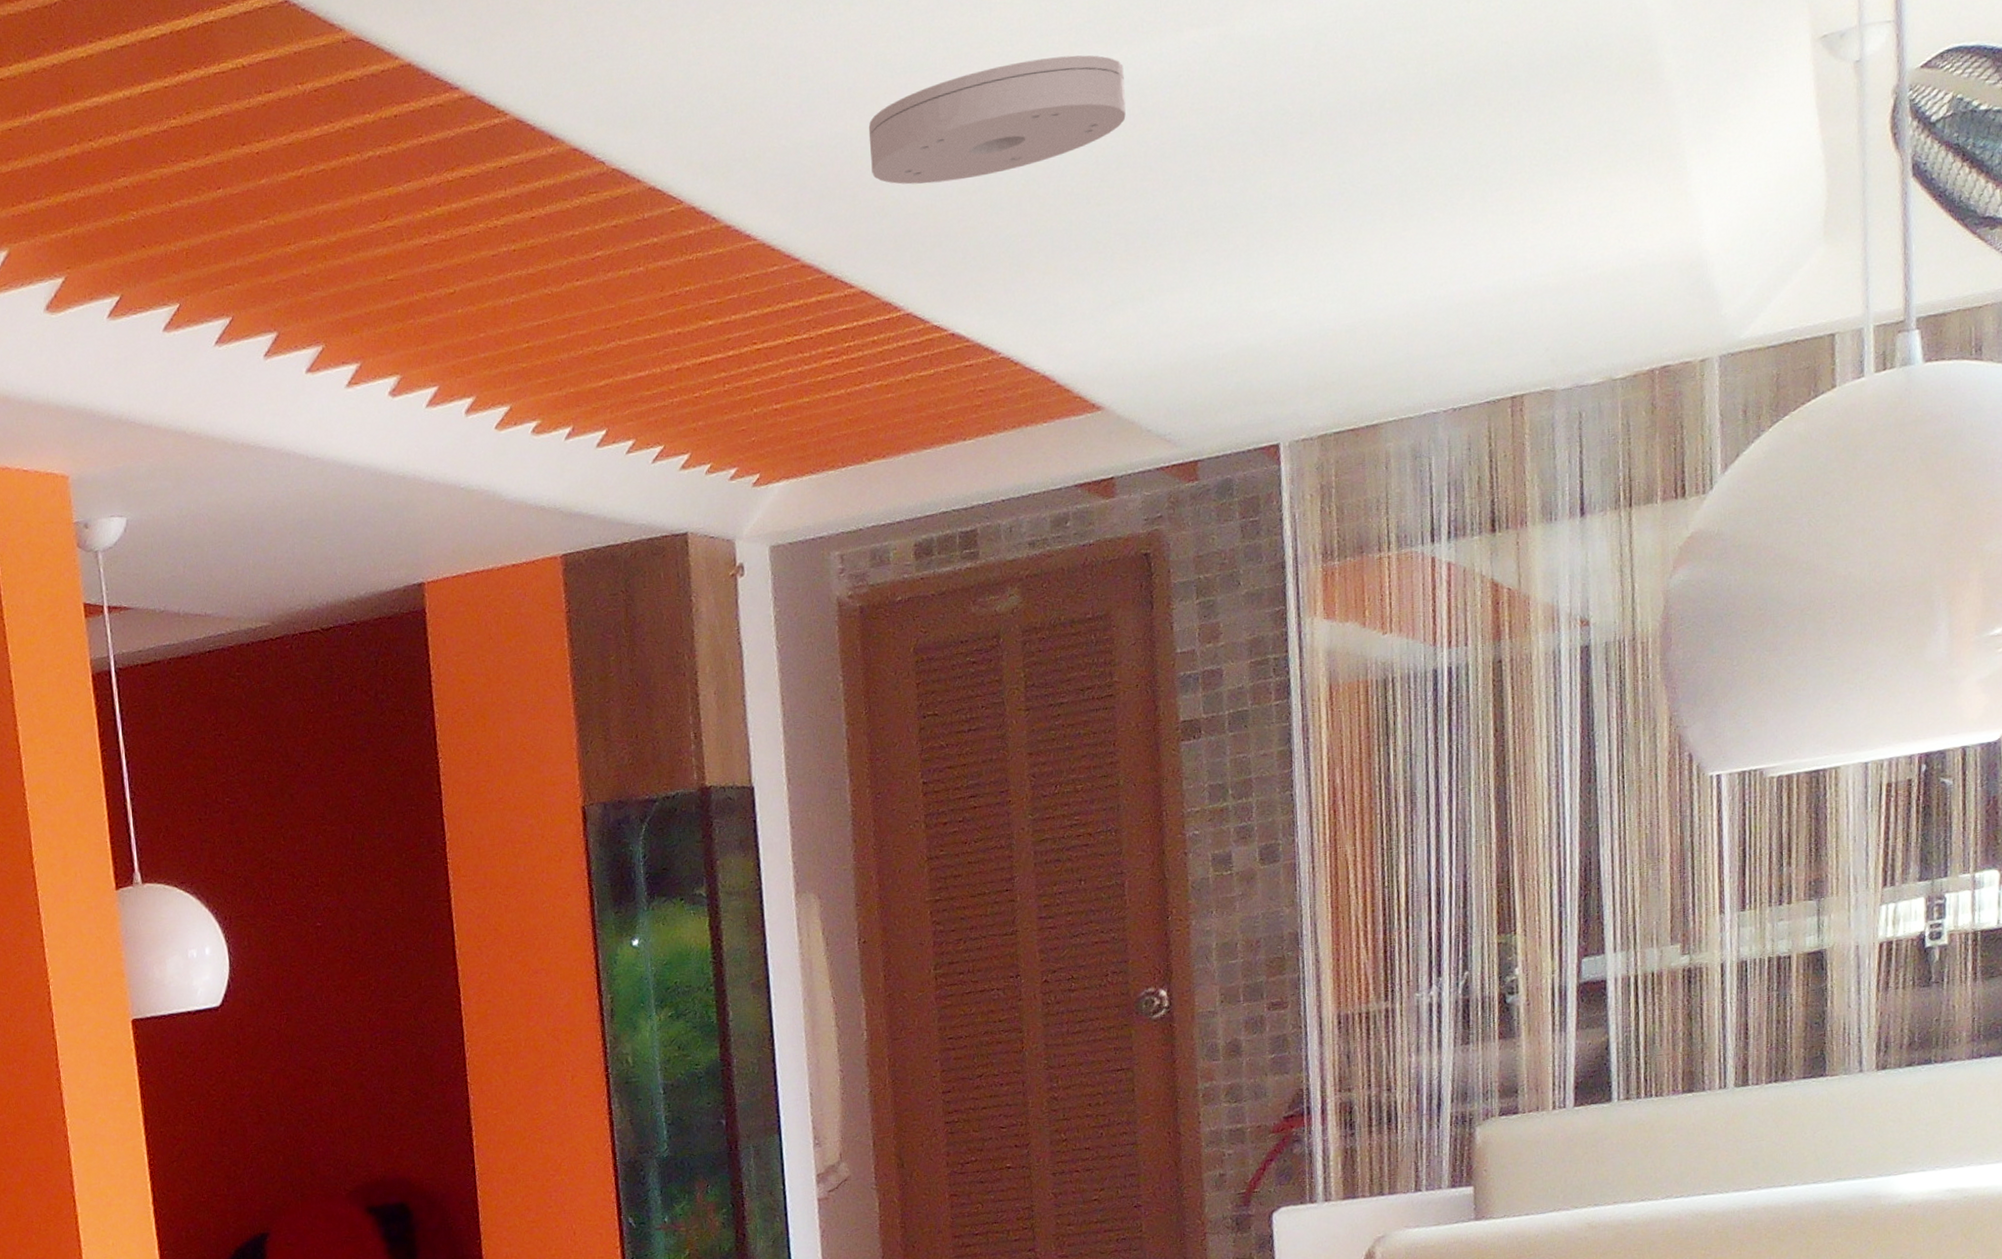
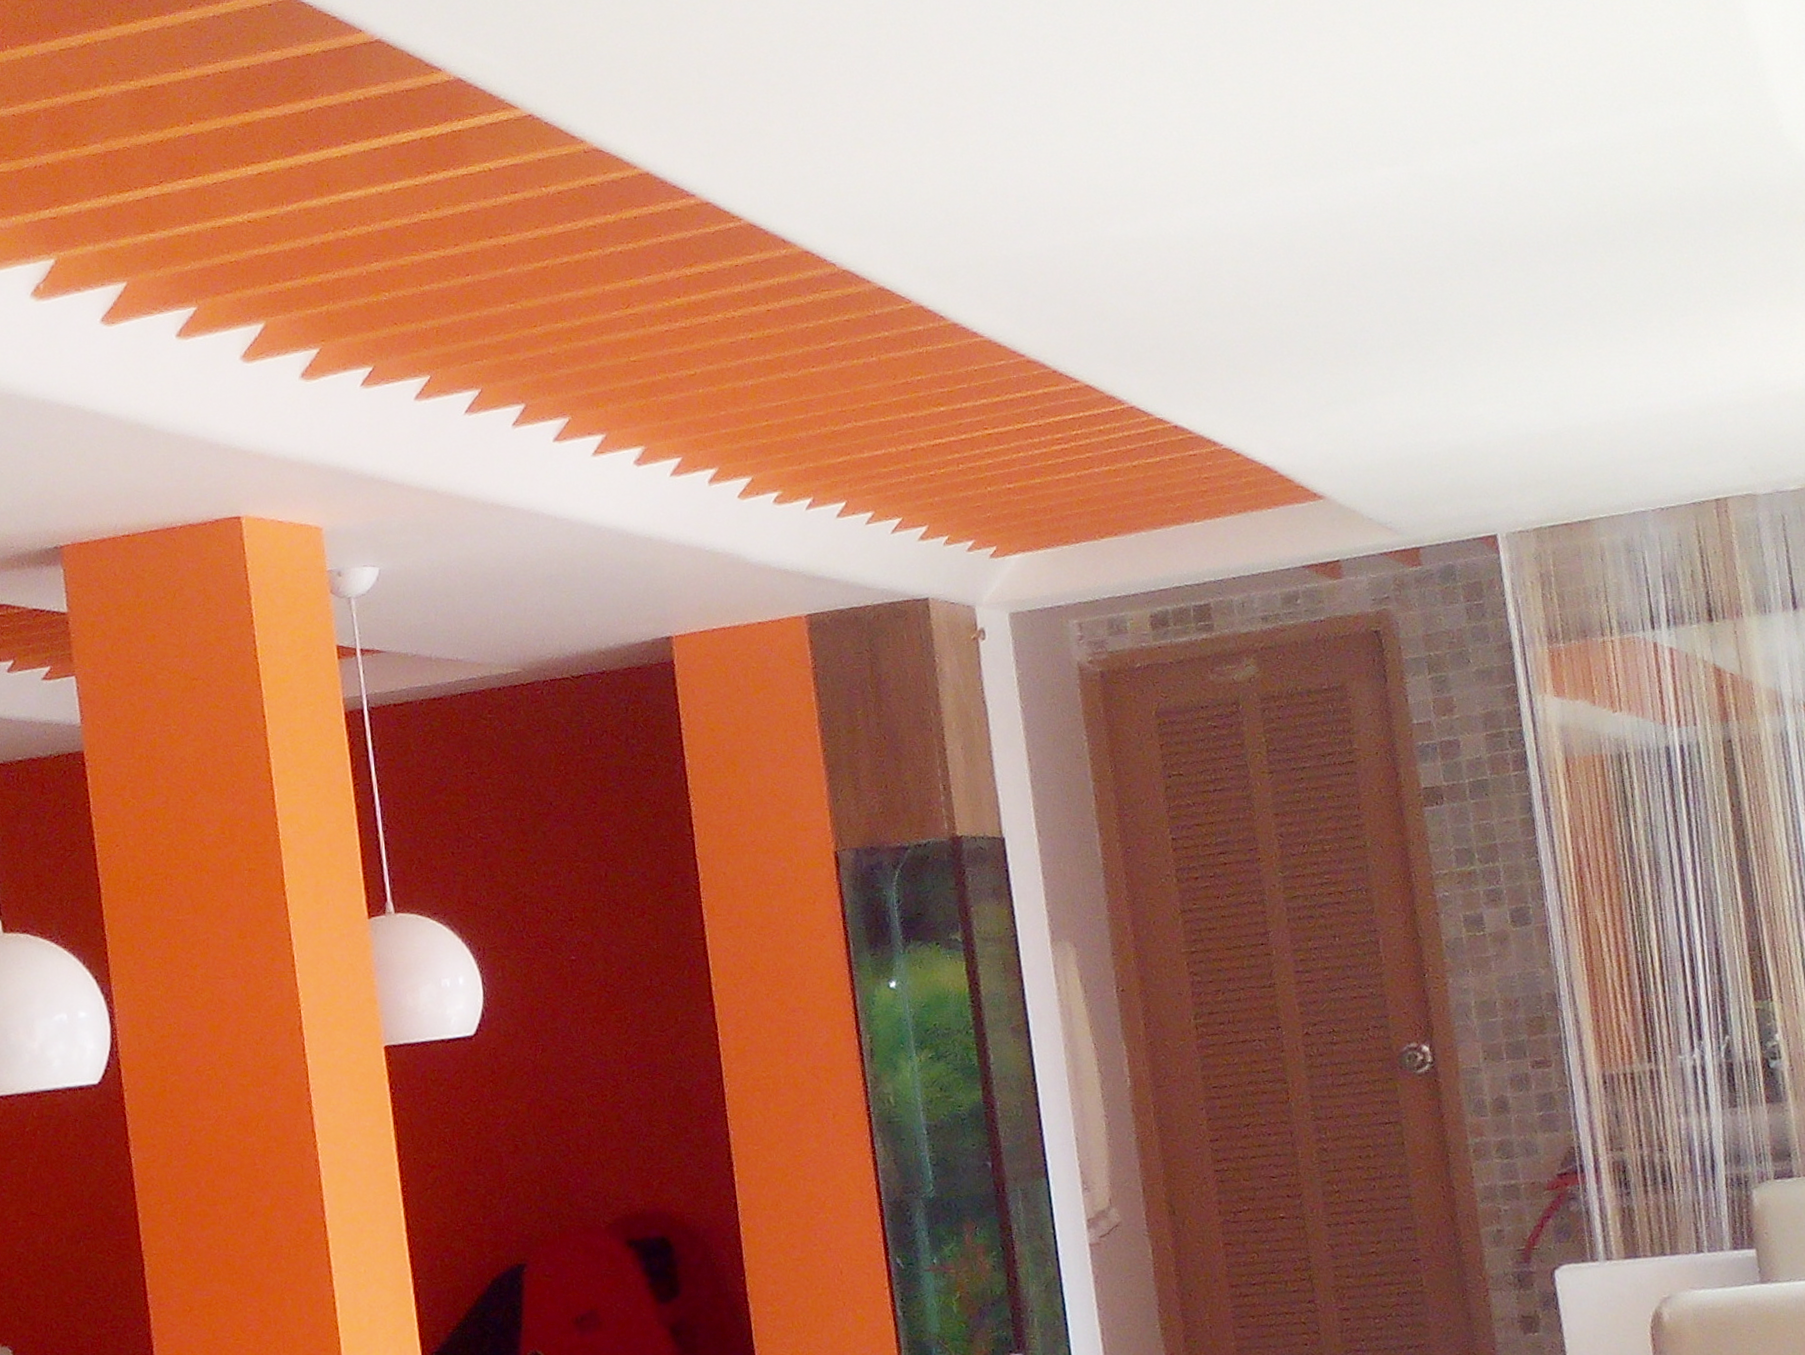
smoke detector: present [868,55,1126,185] -> none [1084,186,1327,293]

